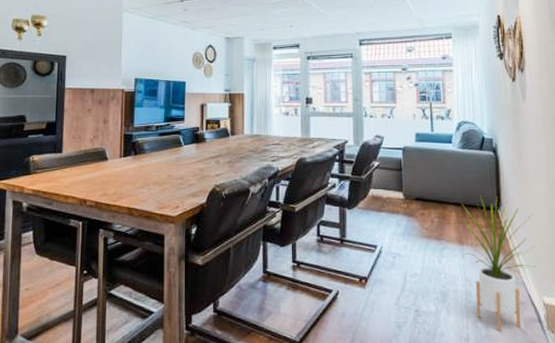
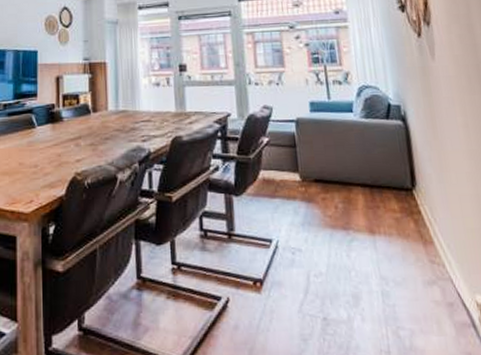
house plant: present [462,194,536,331] -> none [369,172,464,340]

